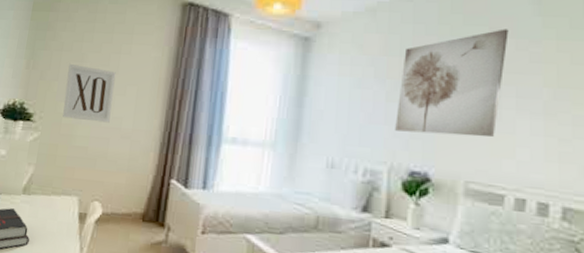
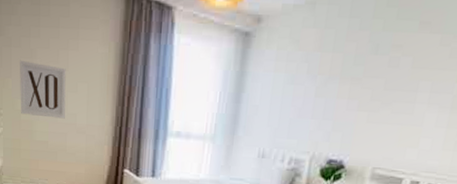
wall art: present [395,29,509,138] -> none [320,23,437,130]

